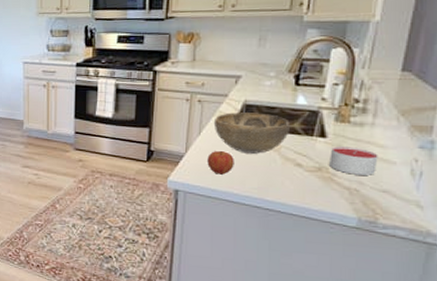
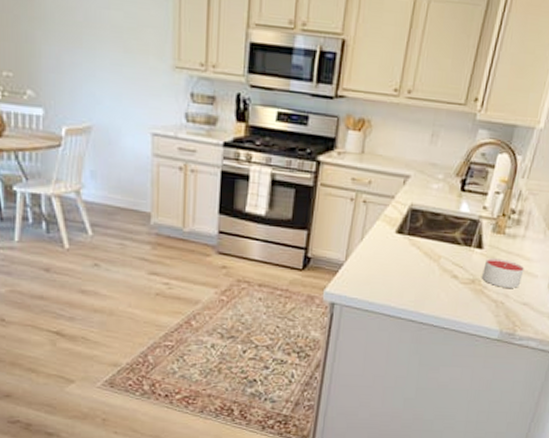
apple: present [207,150,234,175] -> none [367,259,395,286]
decorative bowl: present [213,112,290,154] -> none [377,217,451,264]

